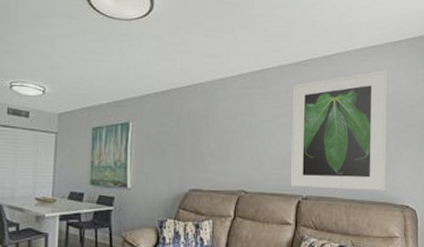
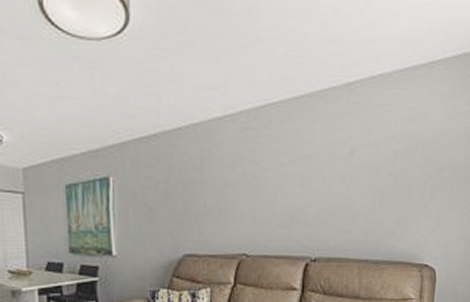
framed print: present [290,70,388,192] -> none [297,100,421,250]

